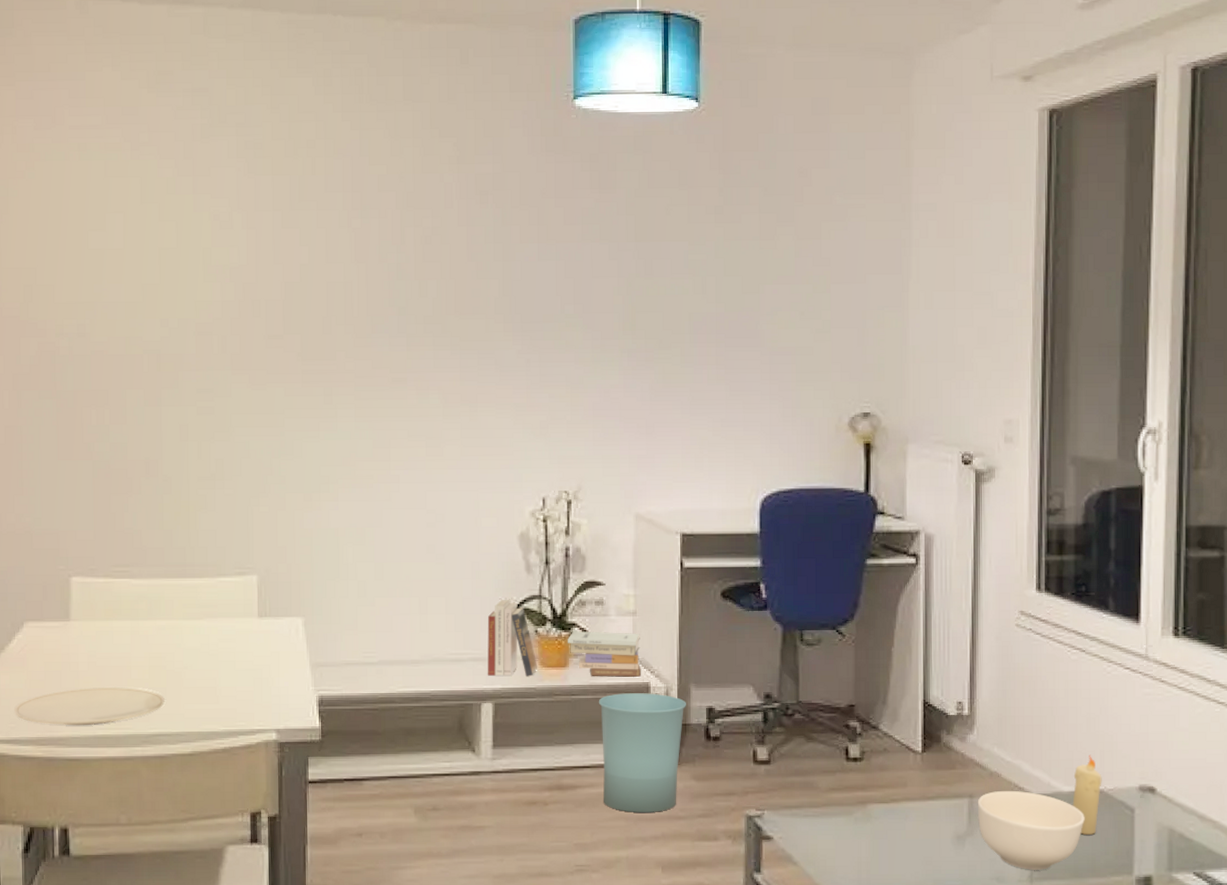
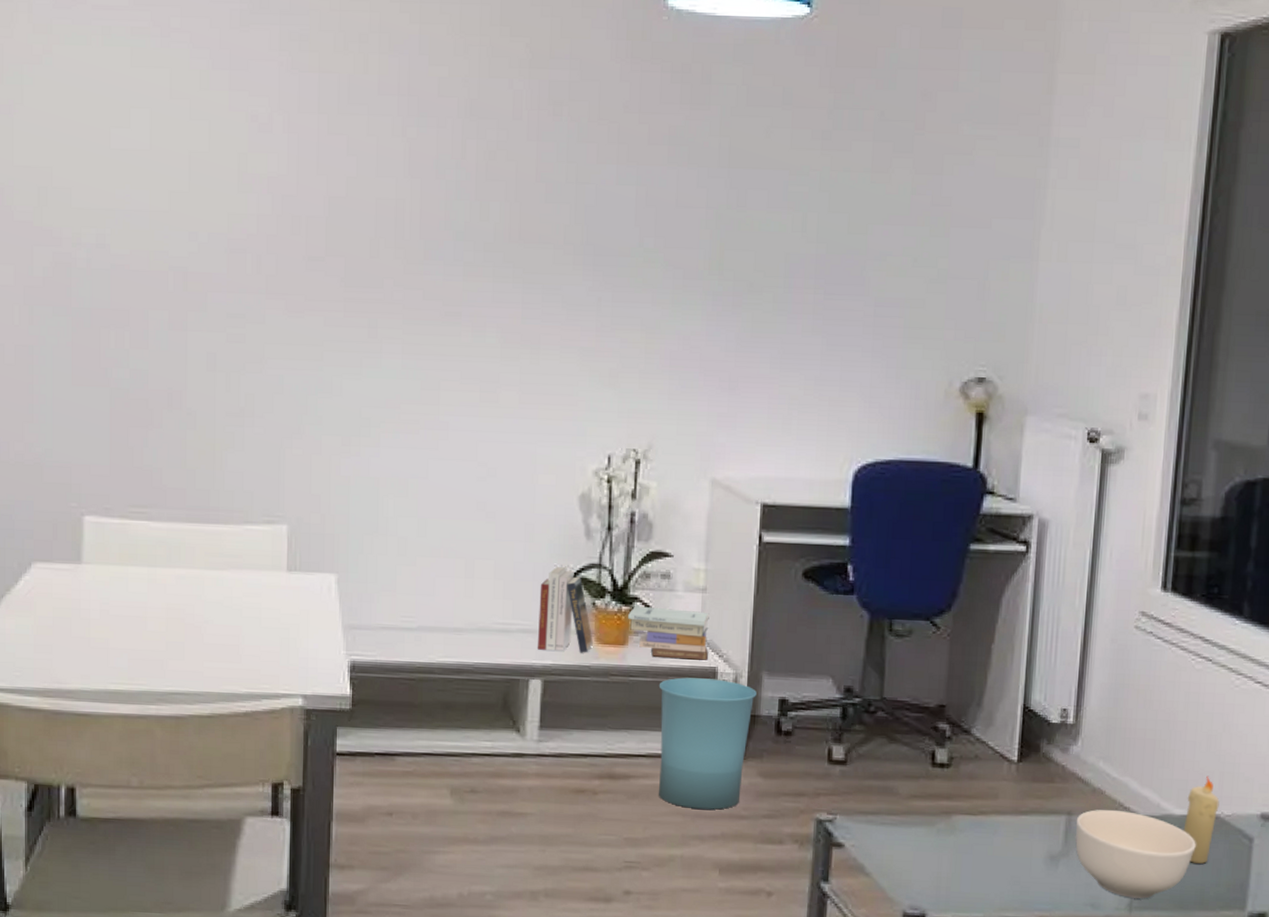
plate: present [14,687,165,726] -> none [20,638,182,679]

